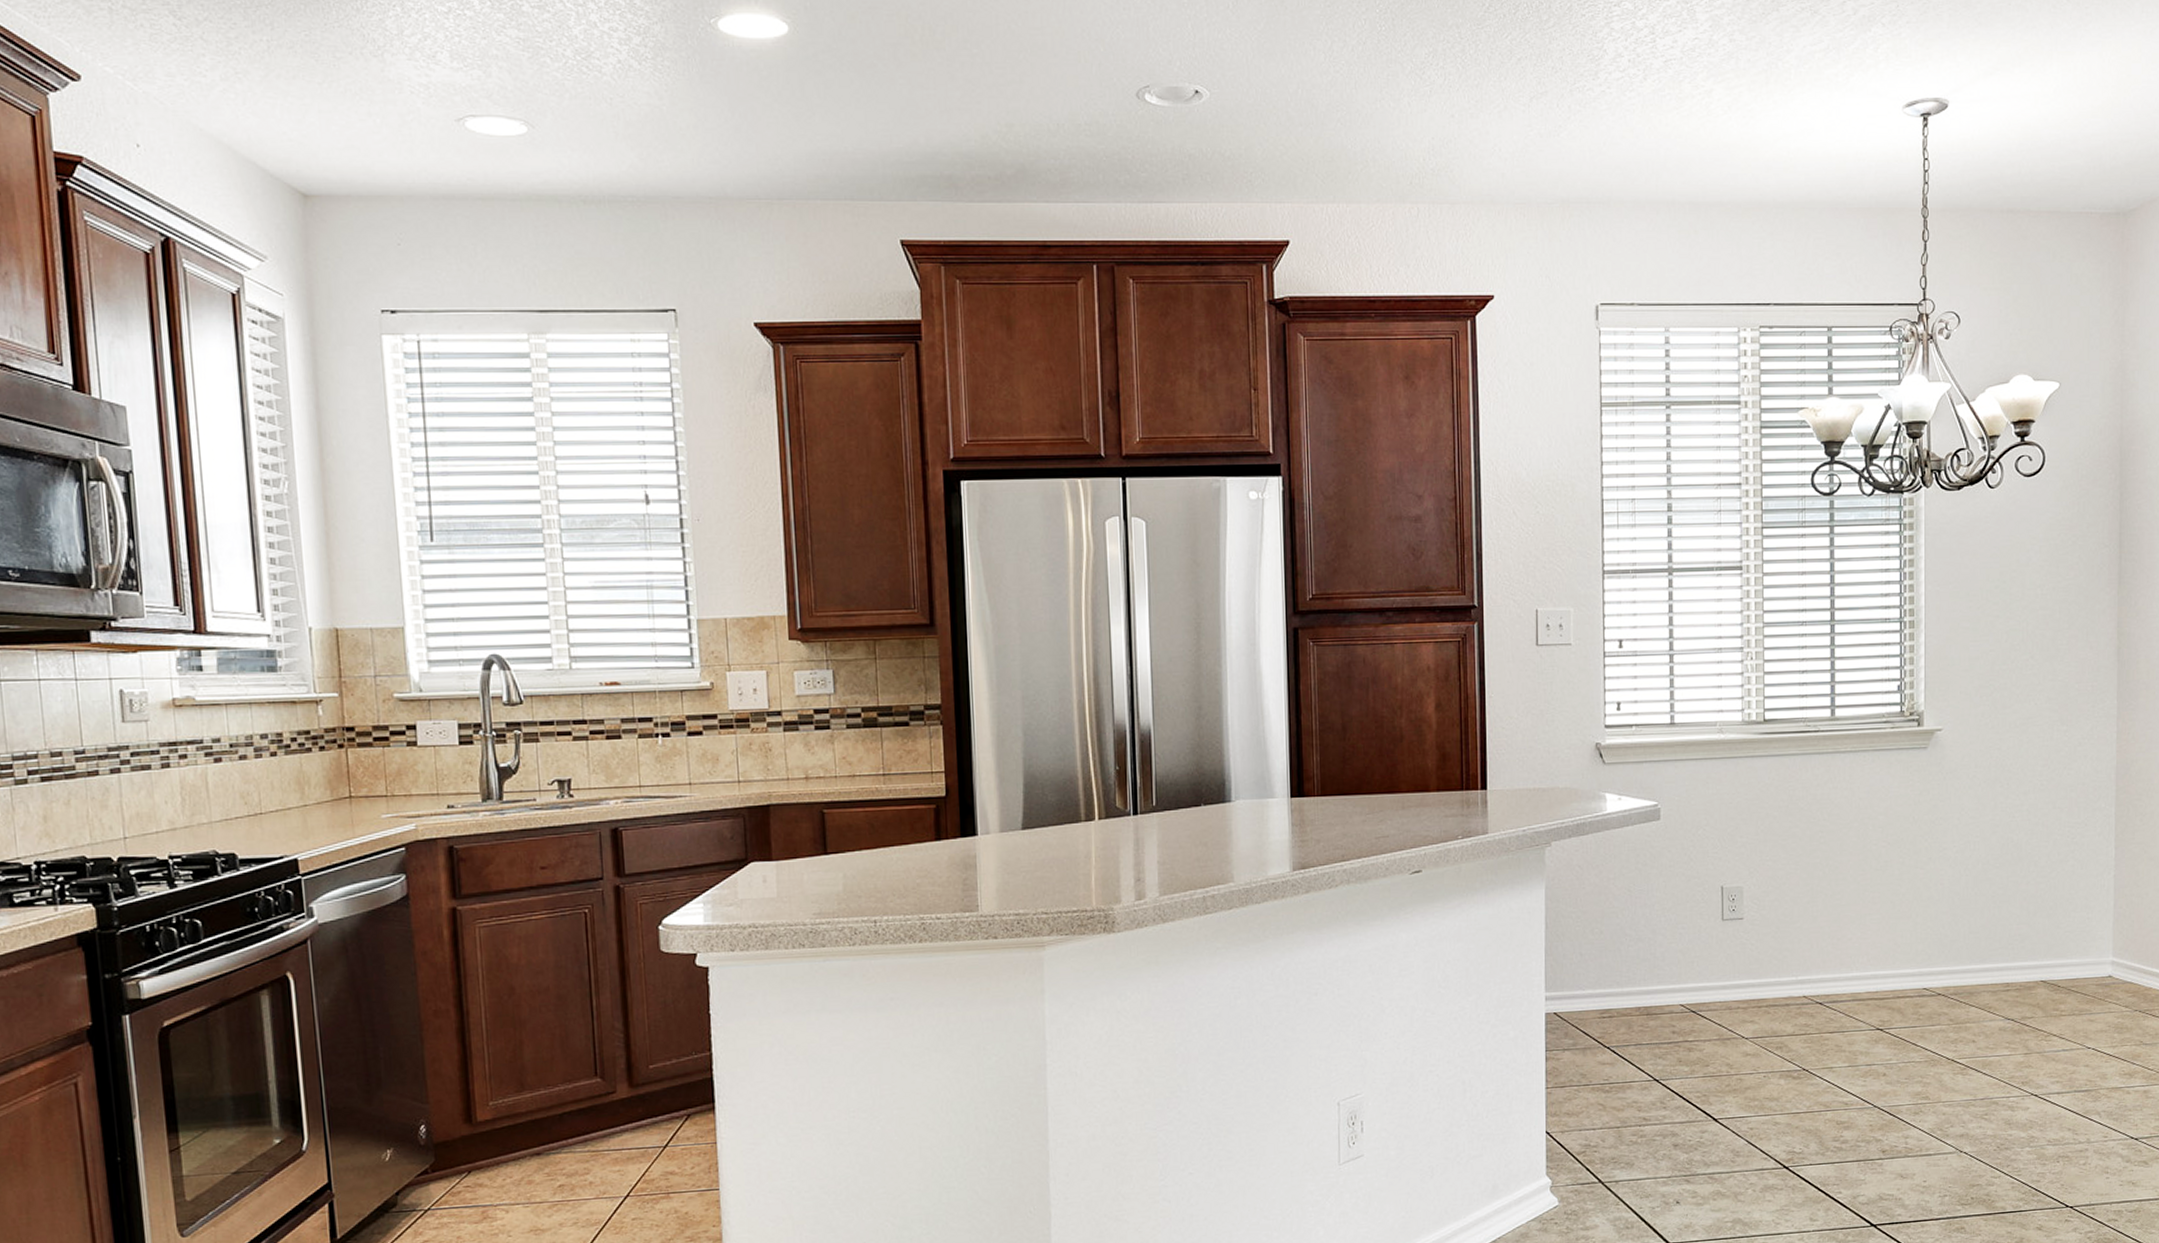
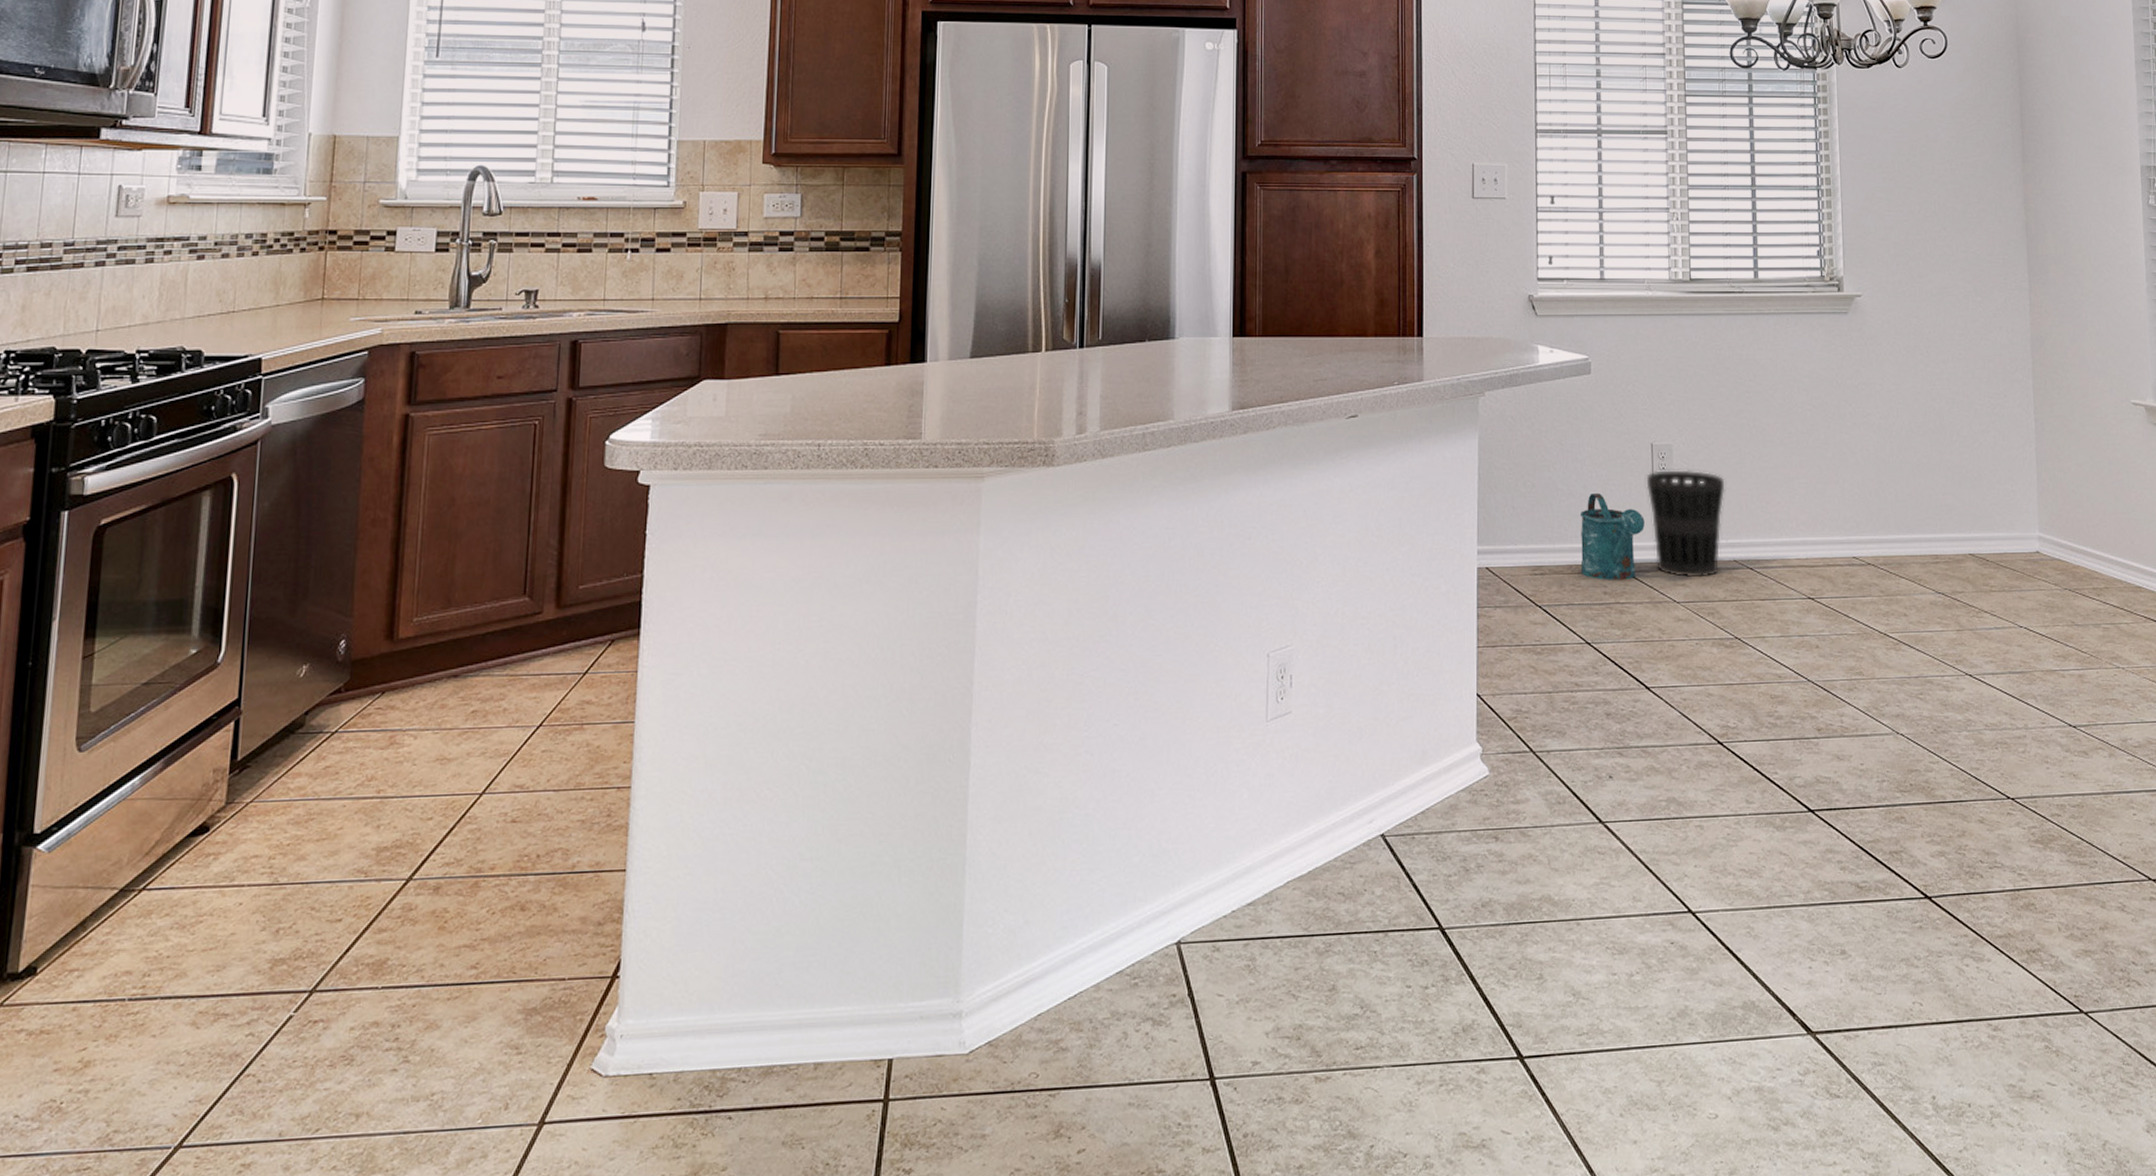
watering can: none [1649,937,1714,1021] -> present [1580,493,1645,581]
wastebasket: none [1716,910,1796,1015] -> present [1646,470,1725,578]

